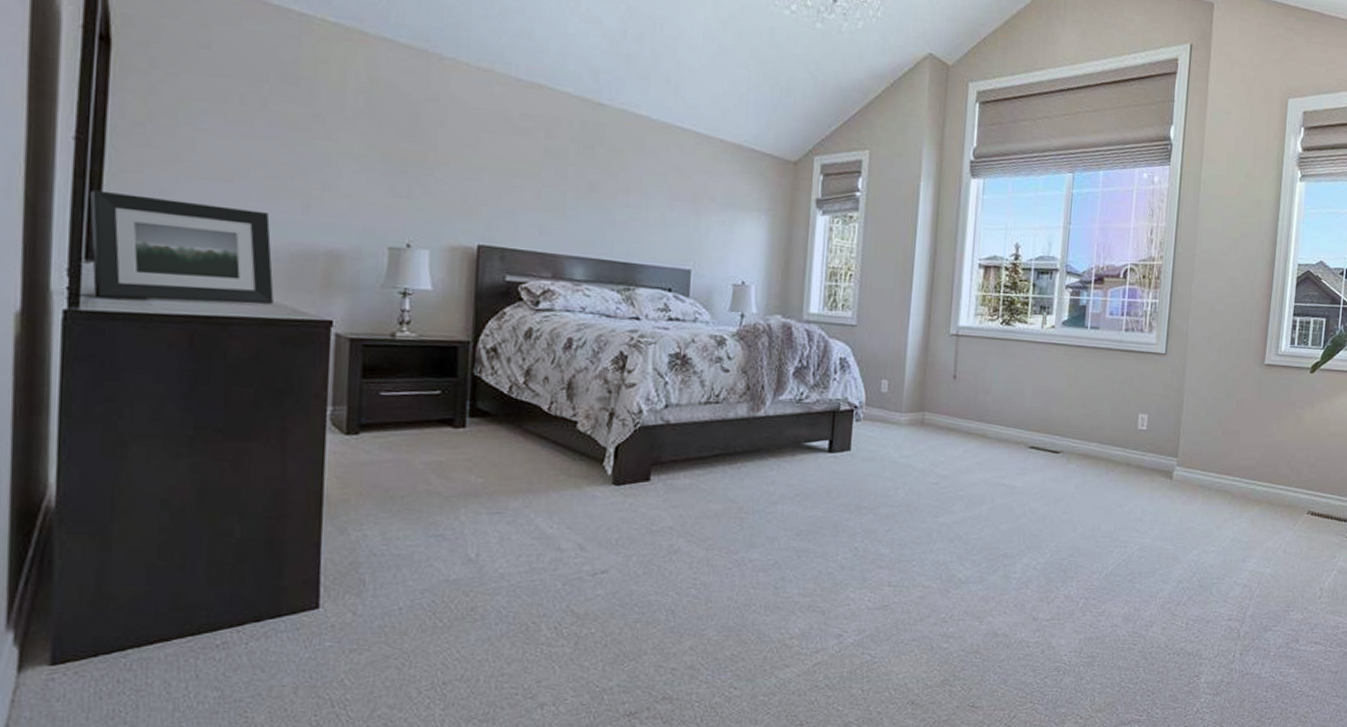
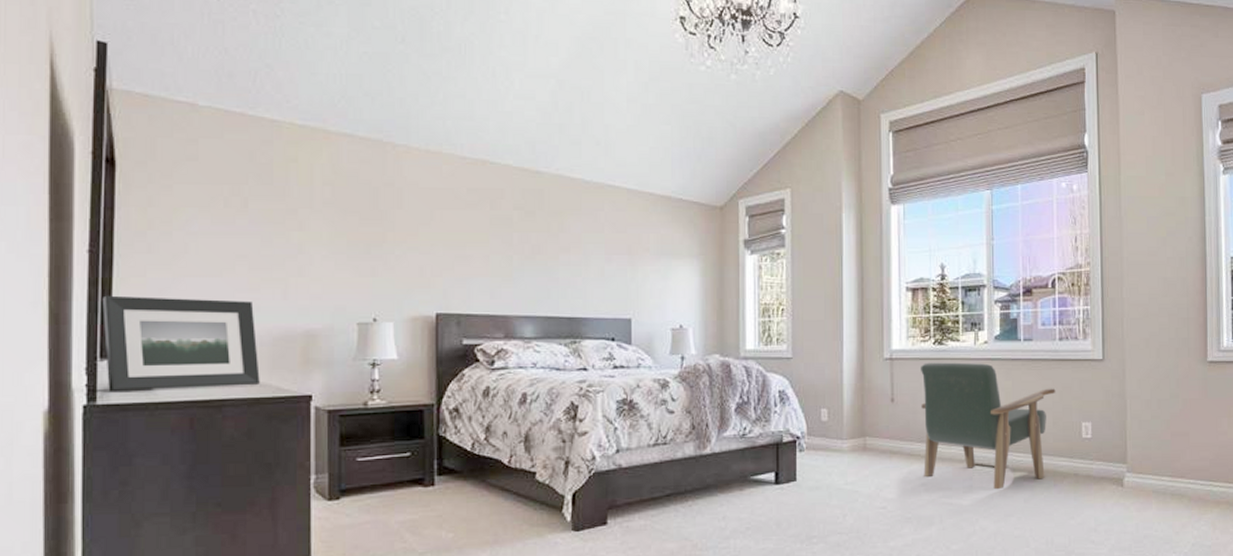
armchair: none [979,342,1117,474] -> present [920,362,1056,490]

